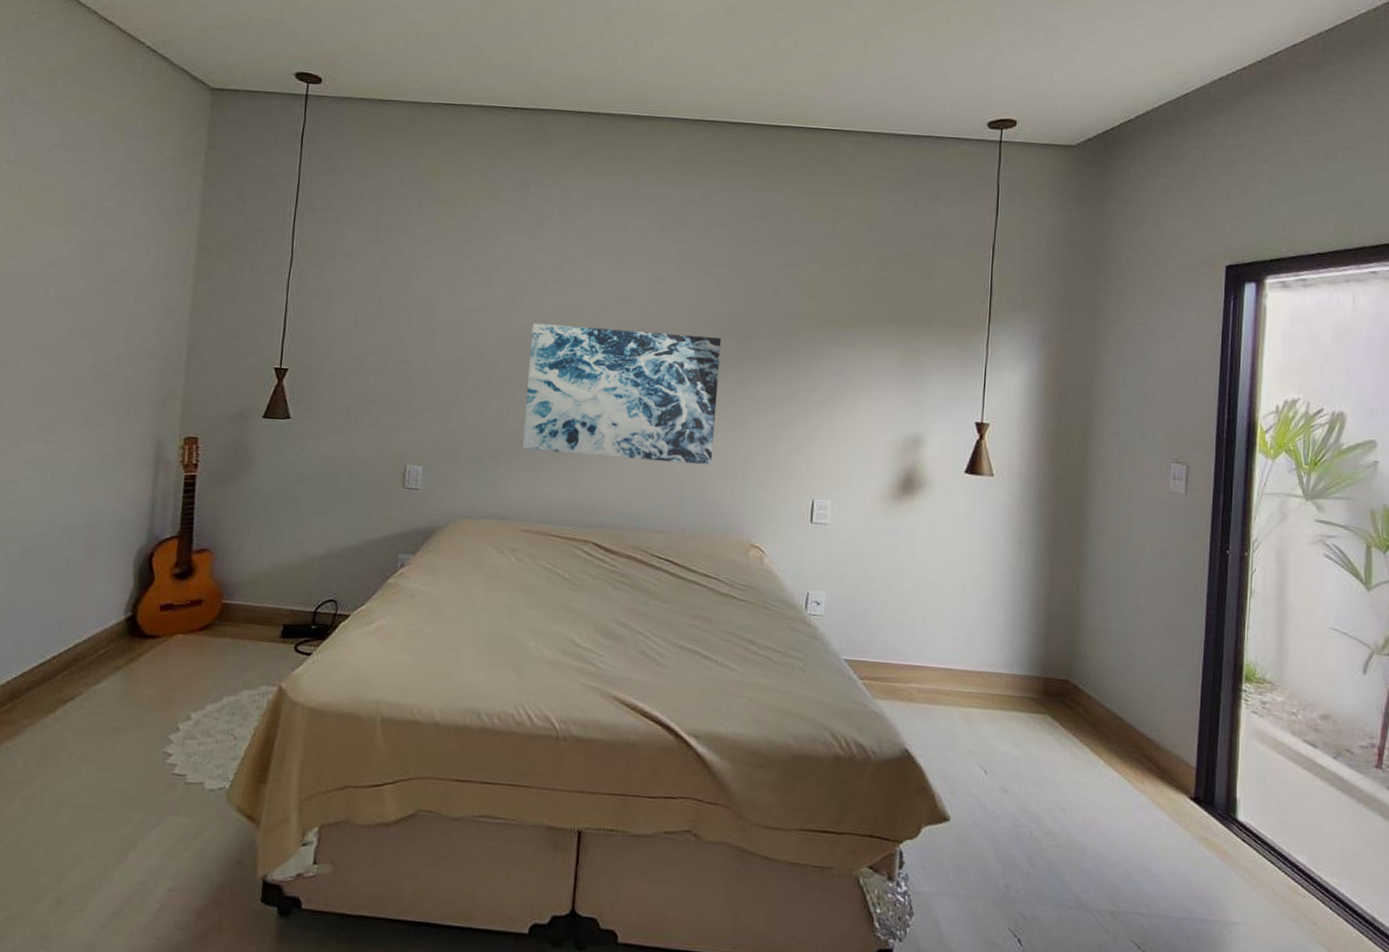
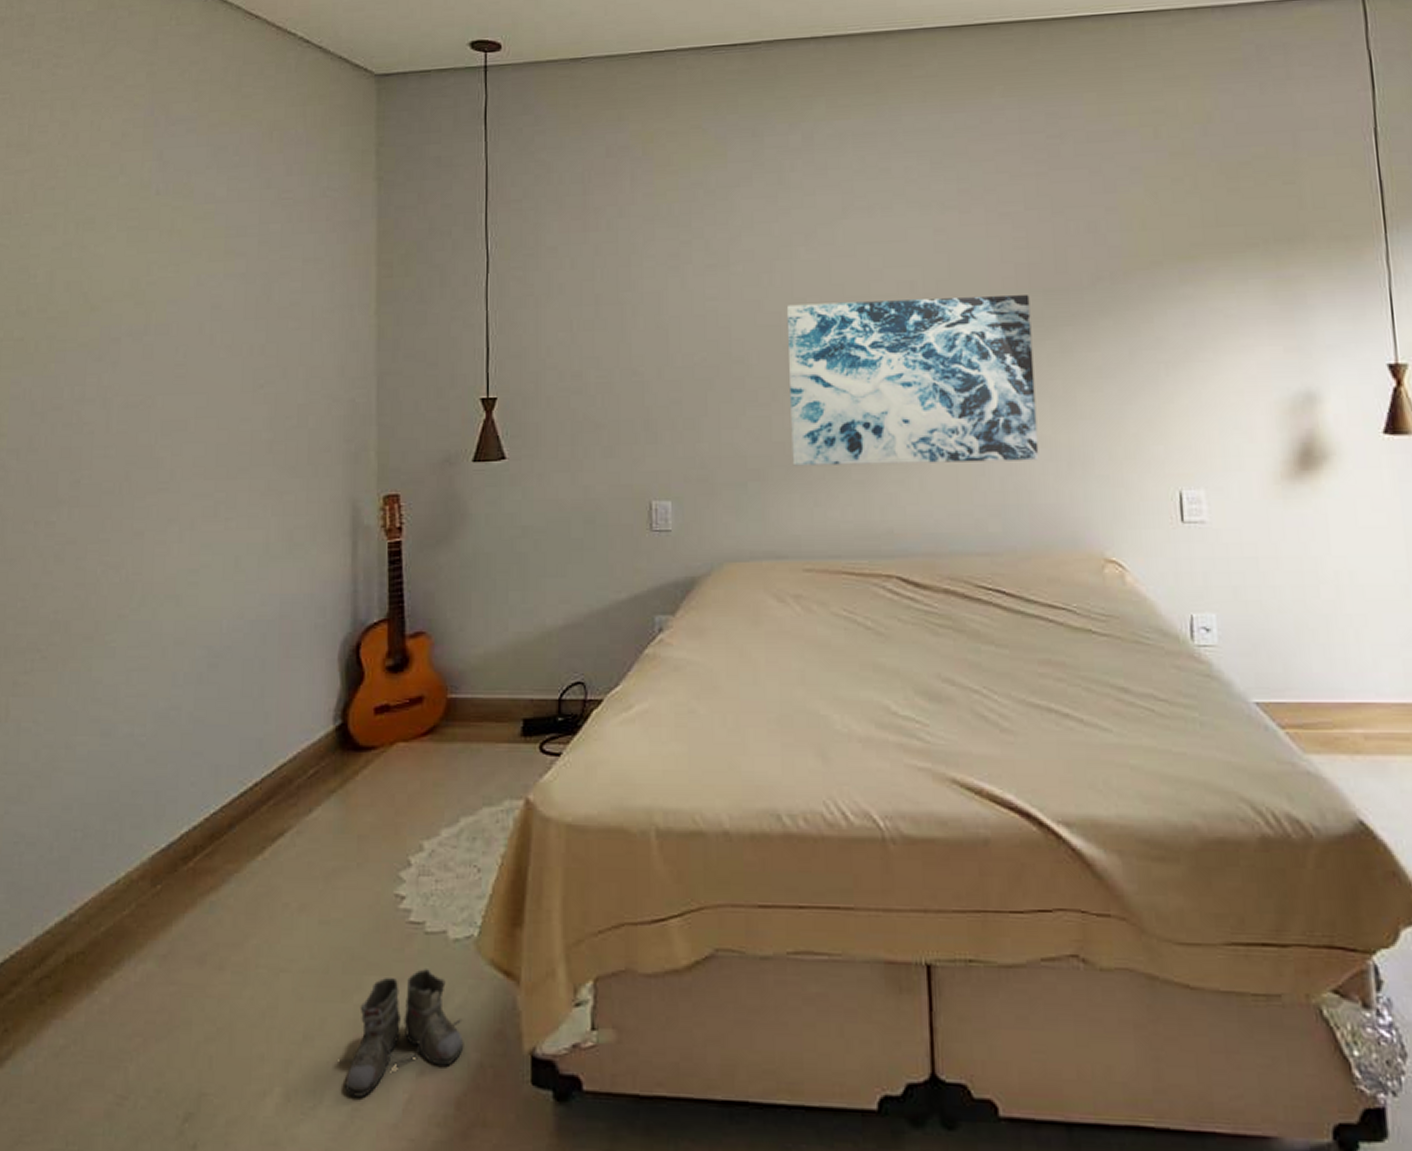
boots: none [105,810,210,905] -> present [339,969,464,1097]

